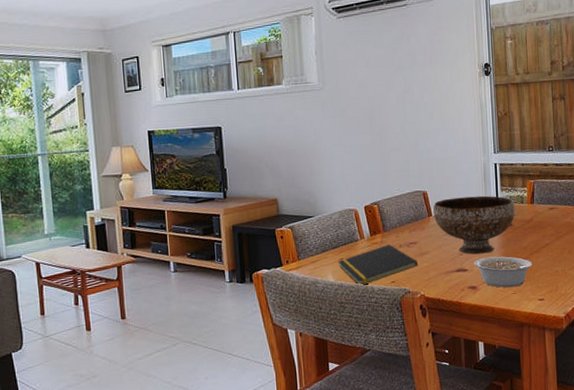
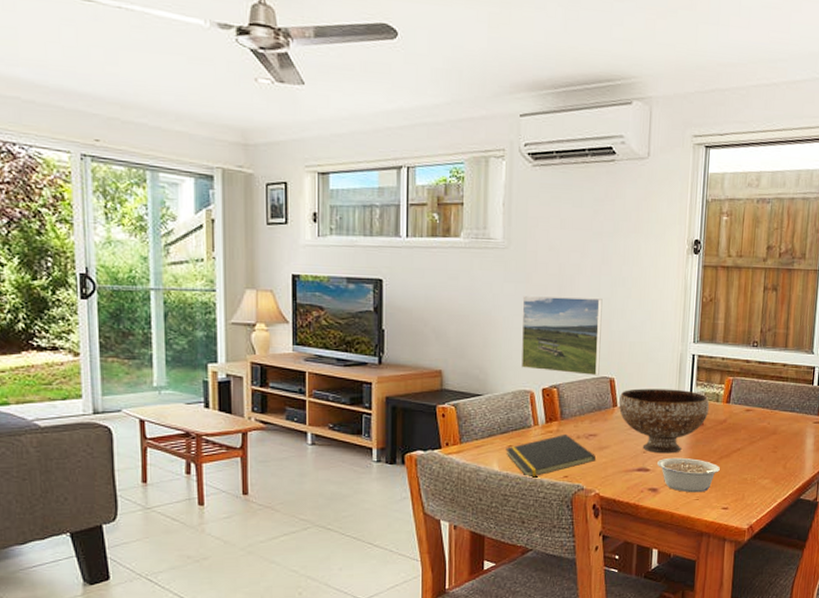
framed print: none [339,123,413,191] -> present [521,296,603,376]

